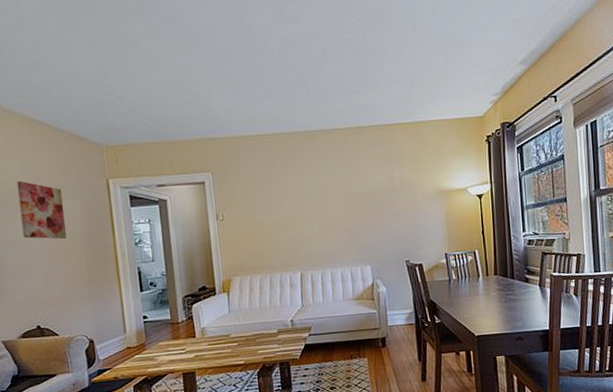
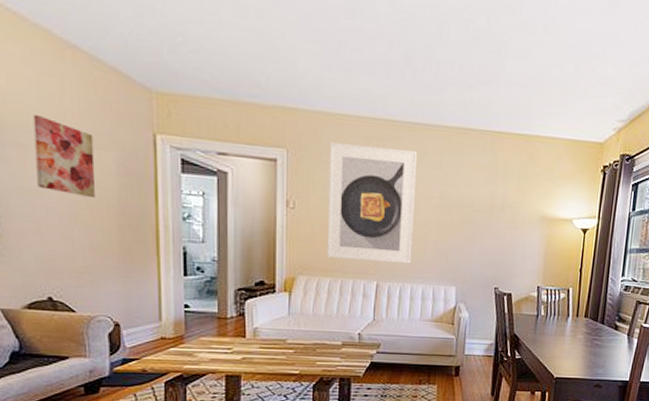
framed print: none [246,154,328,257] -> present [327,143,417,264]

